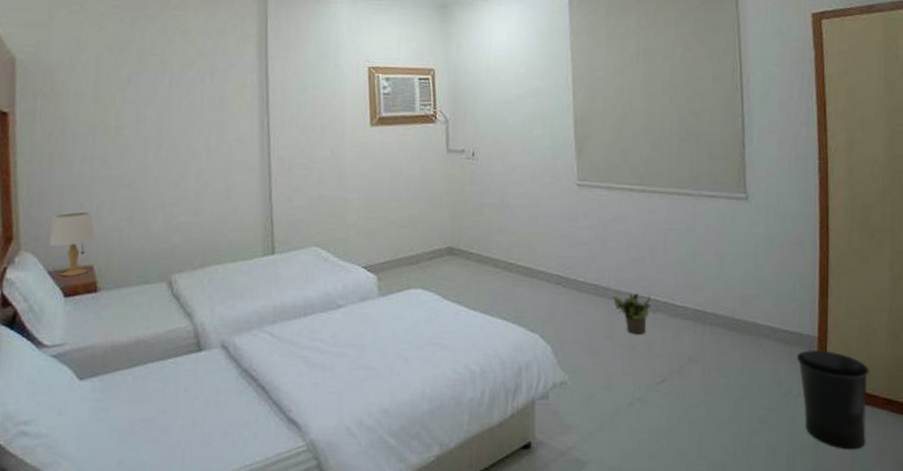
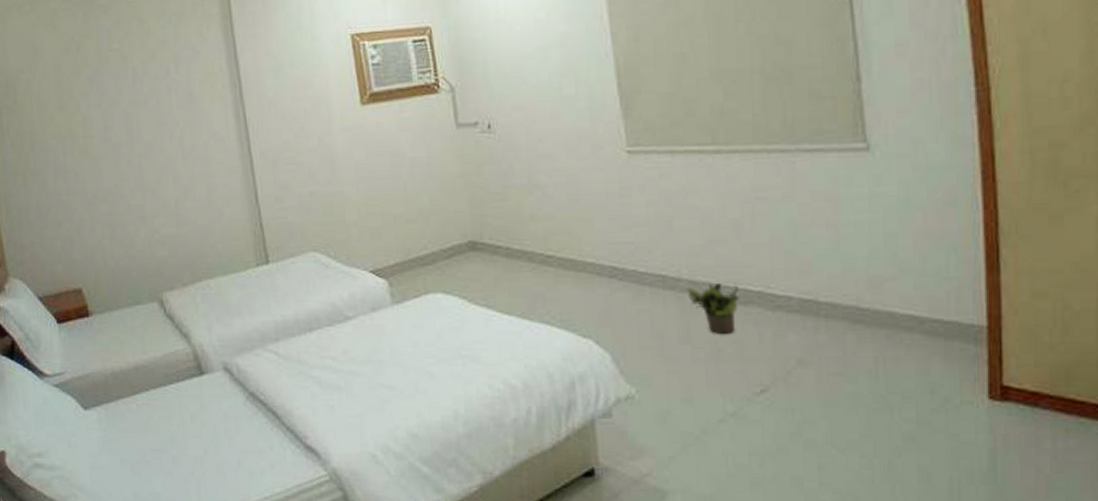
table lamp: present [49,211,96,277] -> none [34,231,80,302]
waste bin: present [796,349,869,450] -> none [955,342,1070,474]

